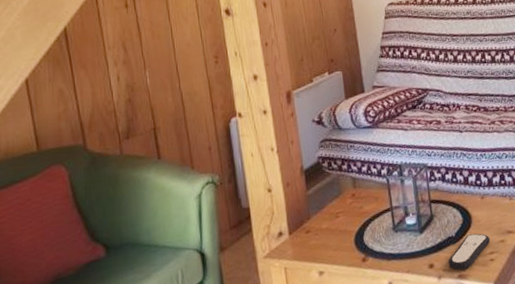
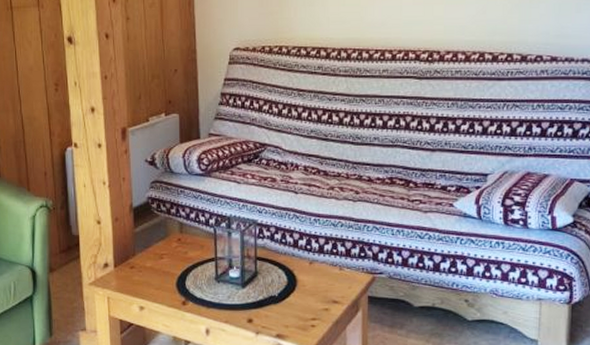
remote control: present [448,233,491,271] -> none [267,297,314,331]

